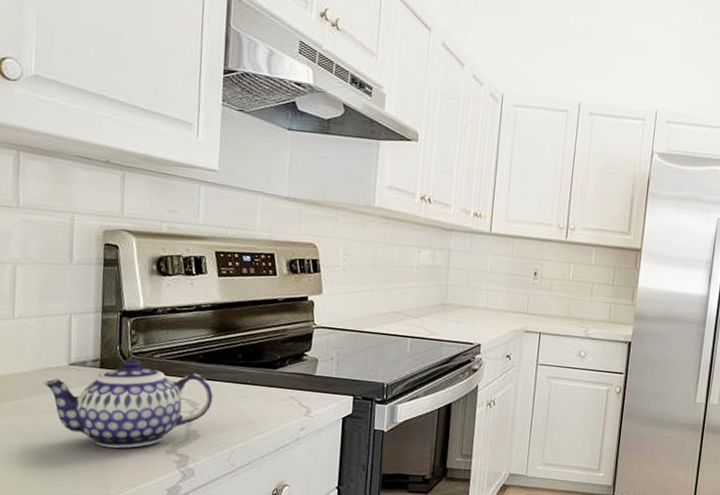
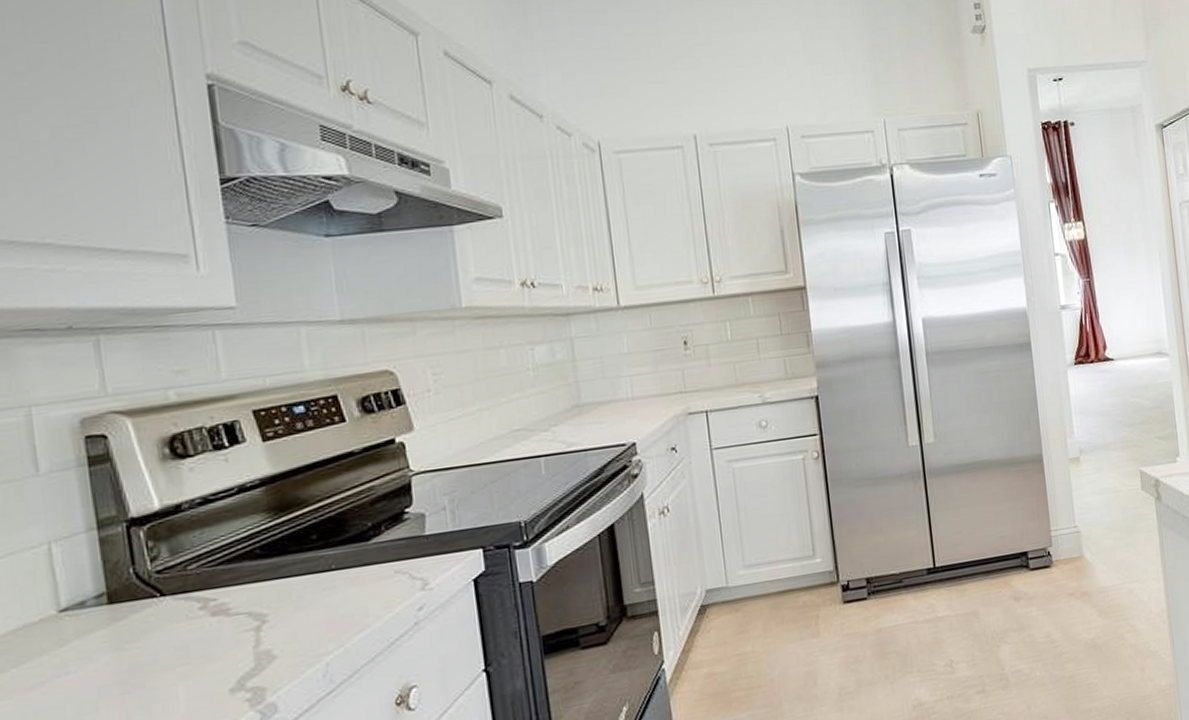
teapot: present [42,358,213,448] -> none [20,574,286,710]

